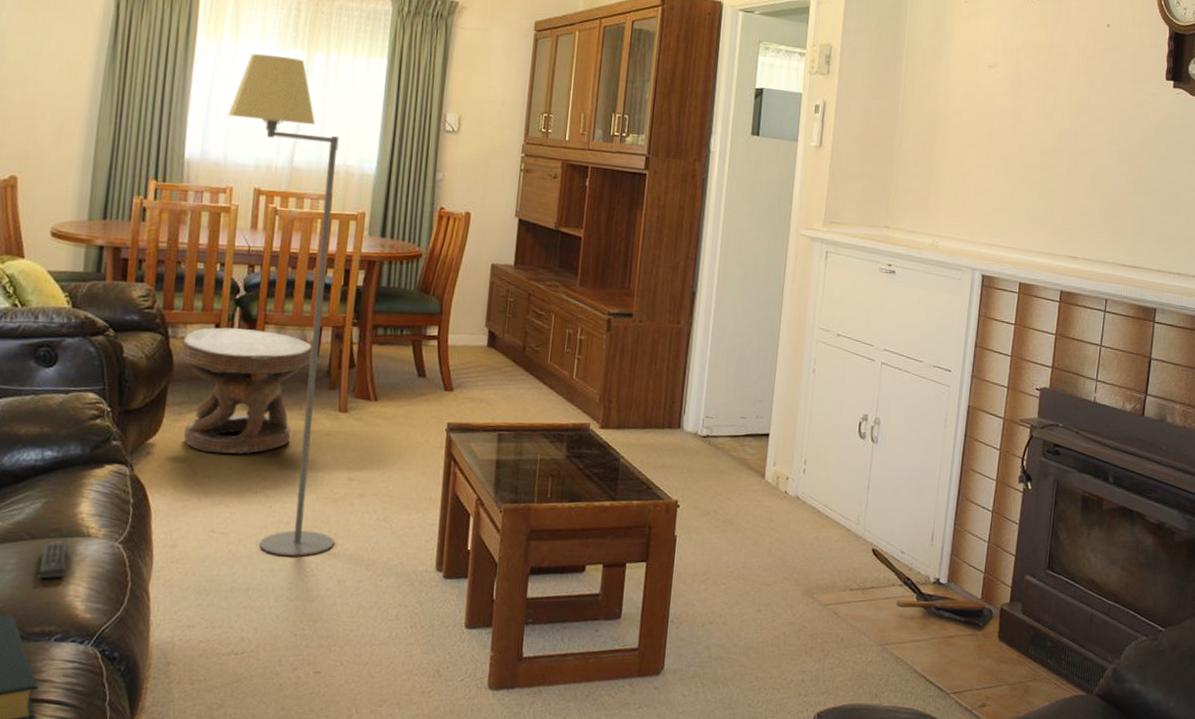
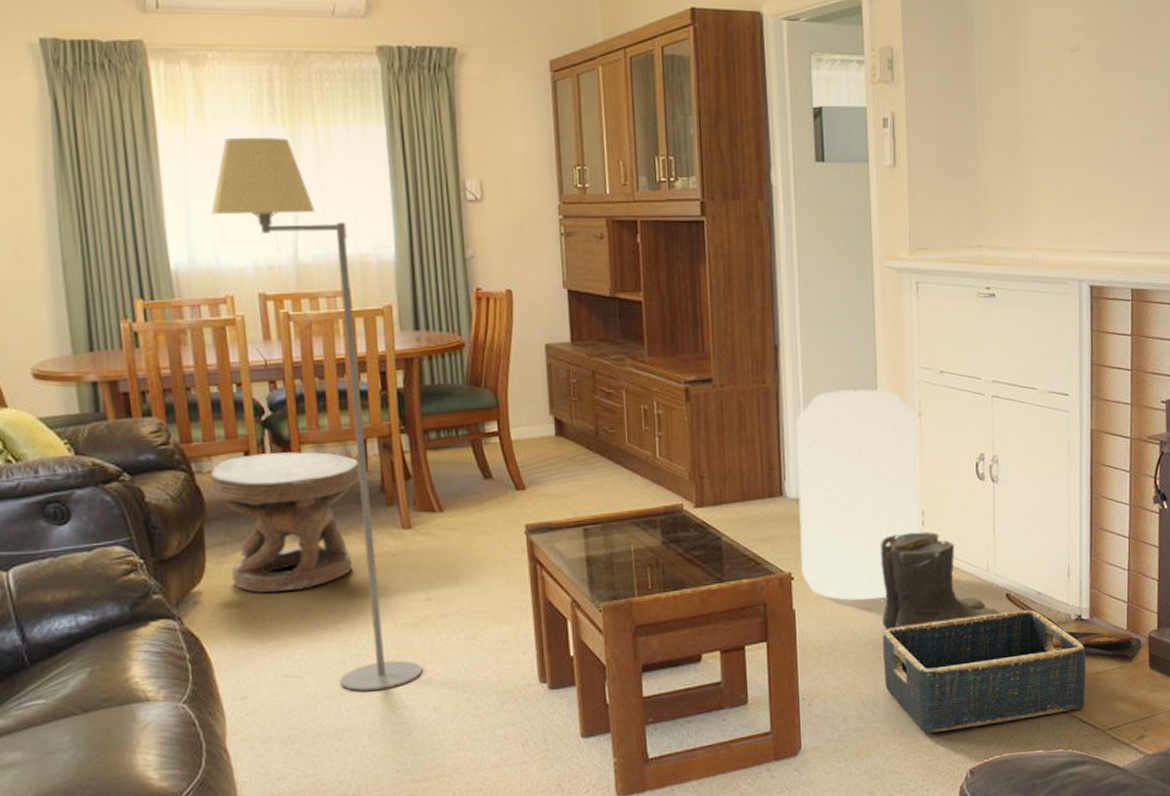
remote control: present [38,541,69,579] -> none [98,710,131,753]
air purifier: none [687,339,812,536] -> present [795,389,920,600]
basket: none [749,565,940,672] -> present [882,609,1086,734]
boots: none [754,478,865,573] -> present [880,531,1001,637]

